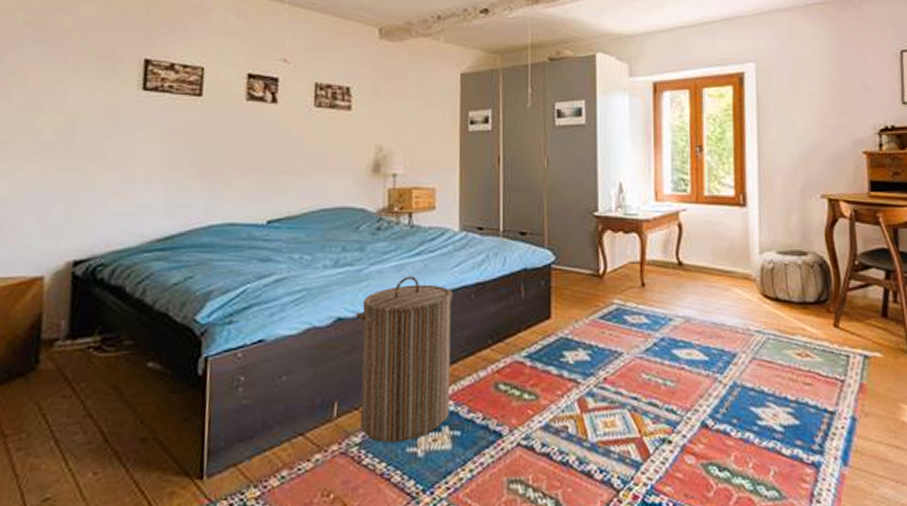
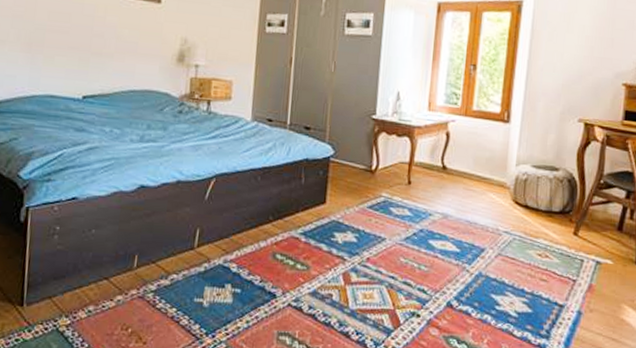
laundry hamper: present [355,276,454,443] -> none [156,156,243,294]

